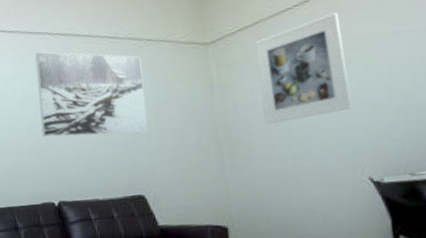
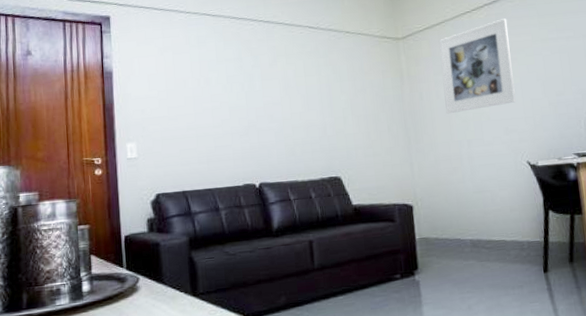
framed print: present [35,52,149,137] -> none [239,37,345,121]

